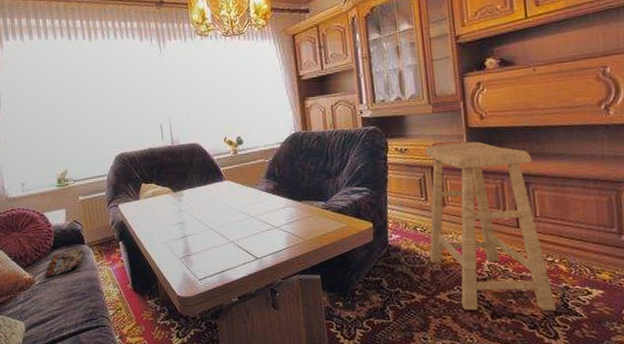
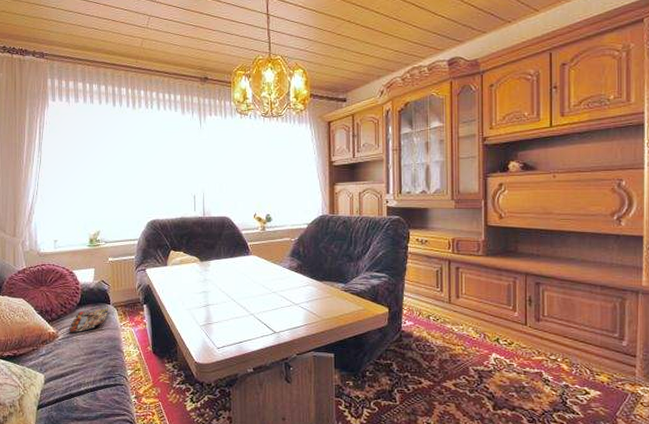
stool: present [425,141,556,311] -> none [439,240,555,407]

